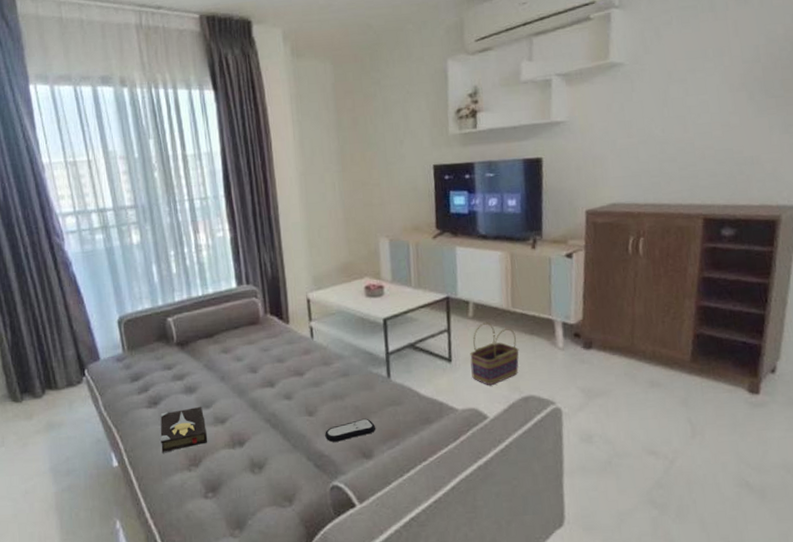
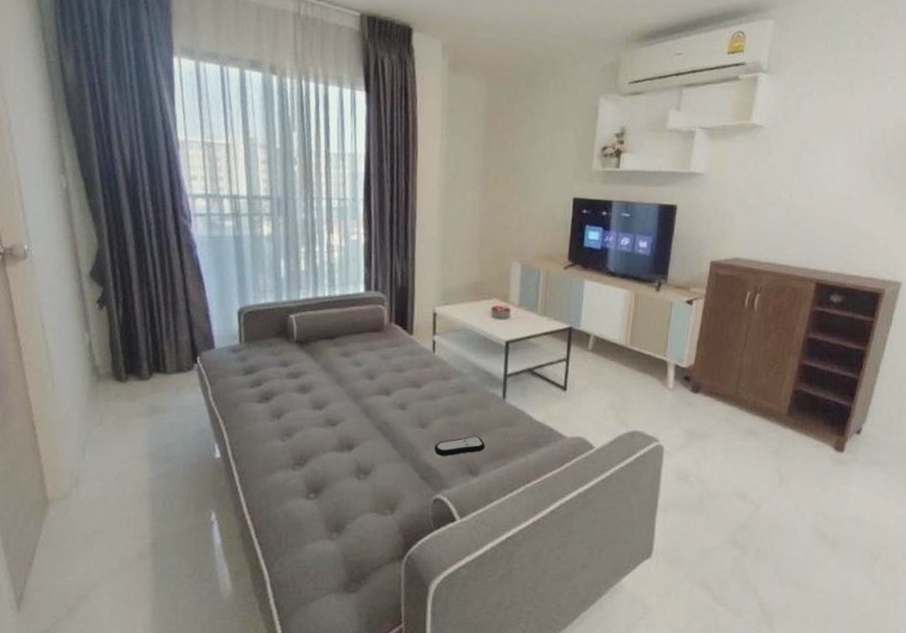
hardback book: present [160,407,207,453] -> none [267,407,316,450]
basket: present [470,322,519,385] -> none [584,356,632,417]

